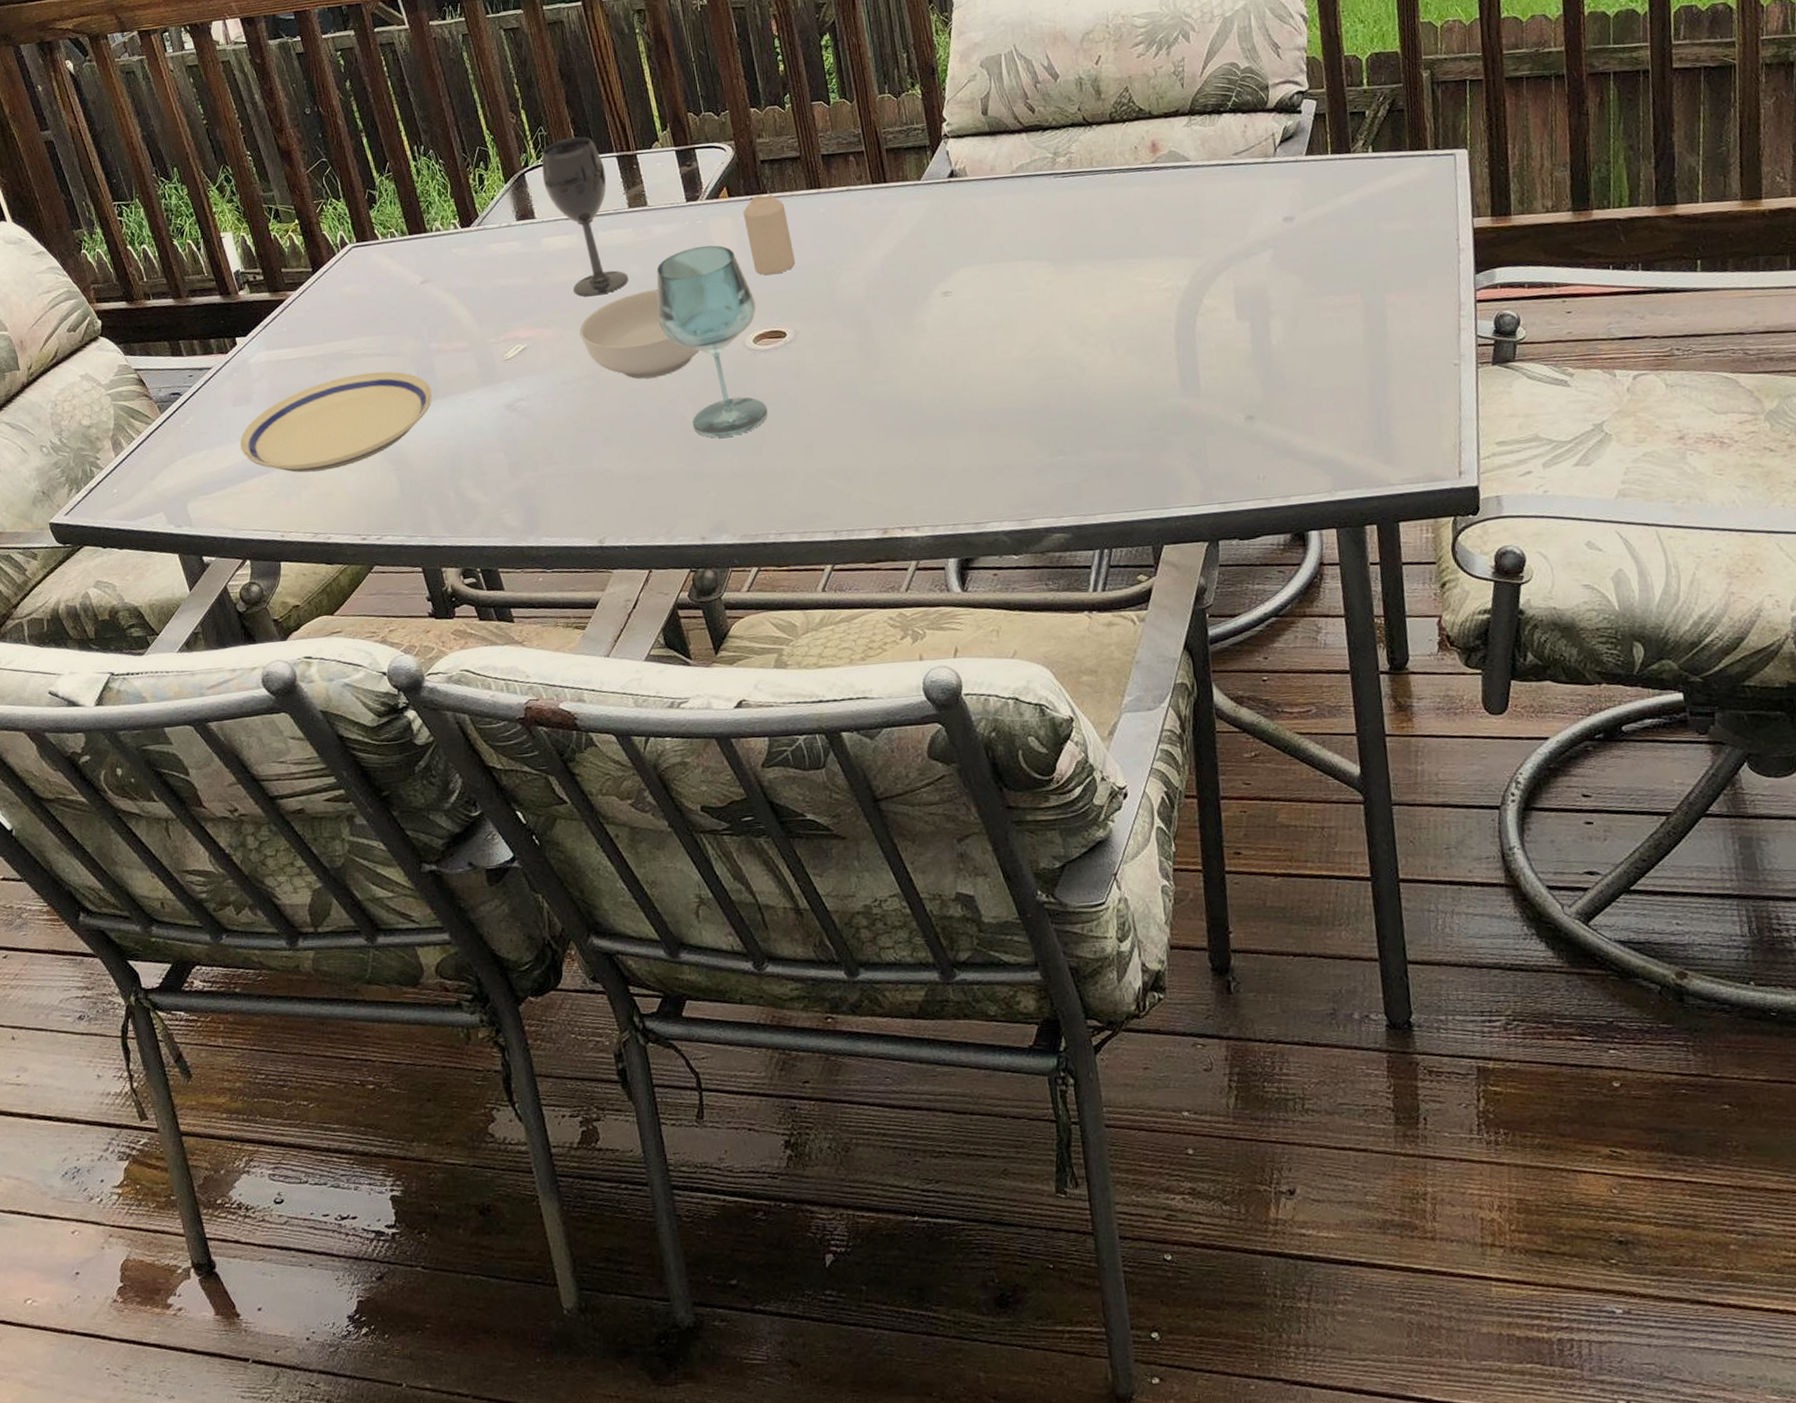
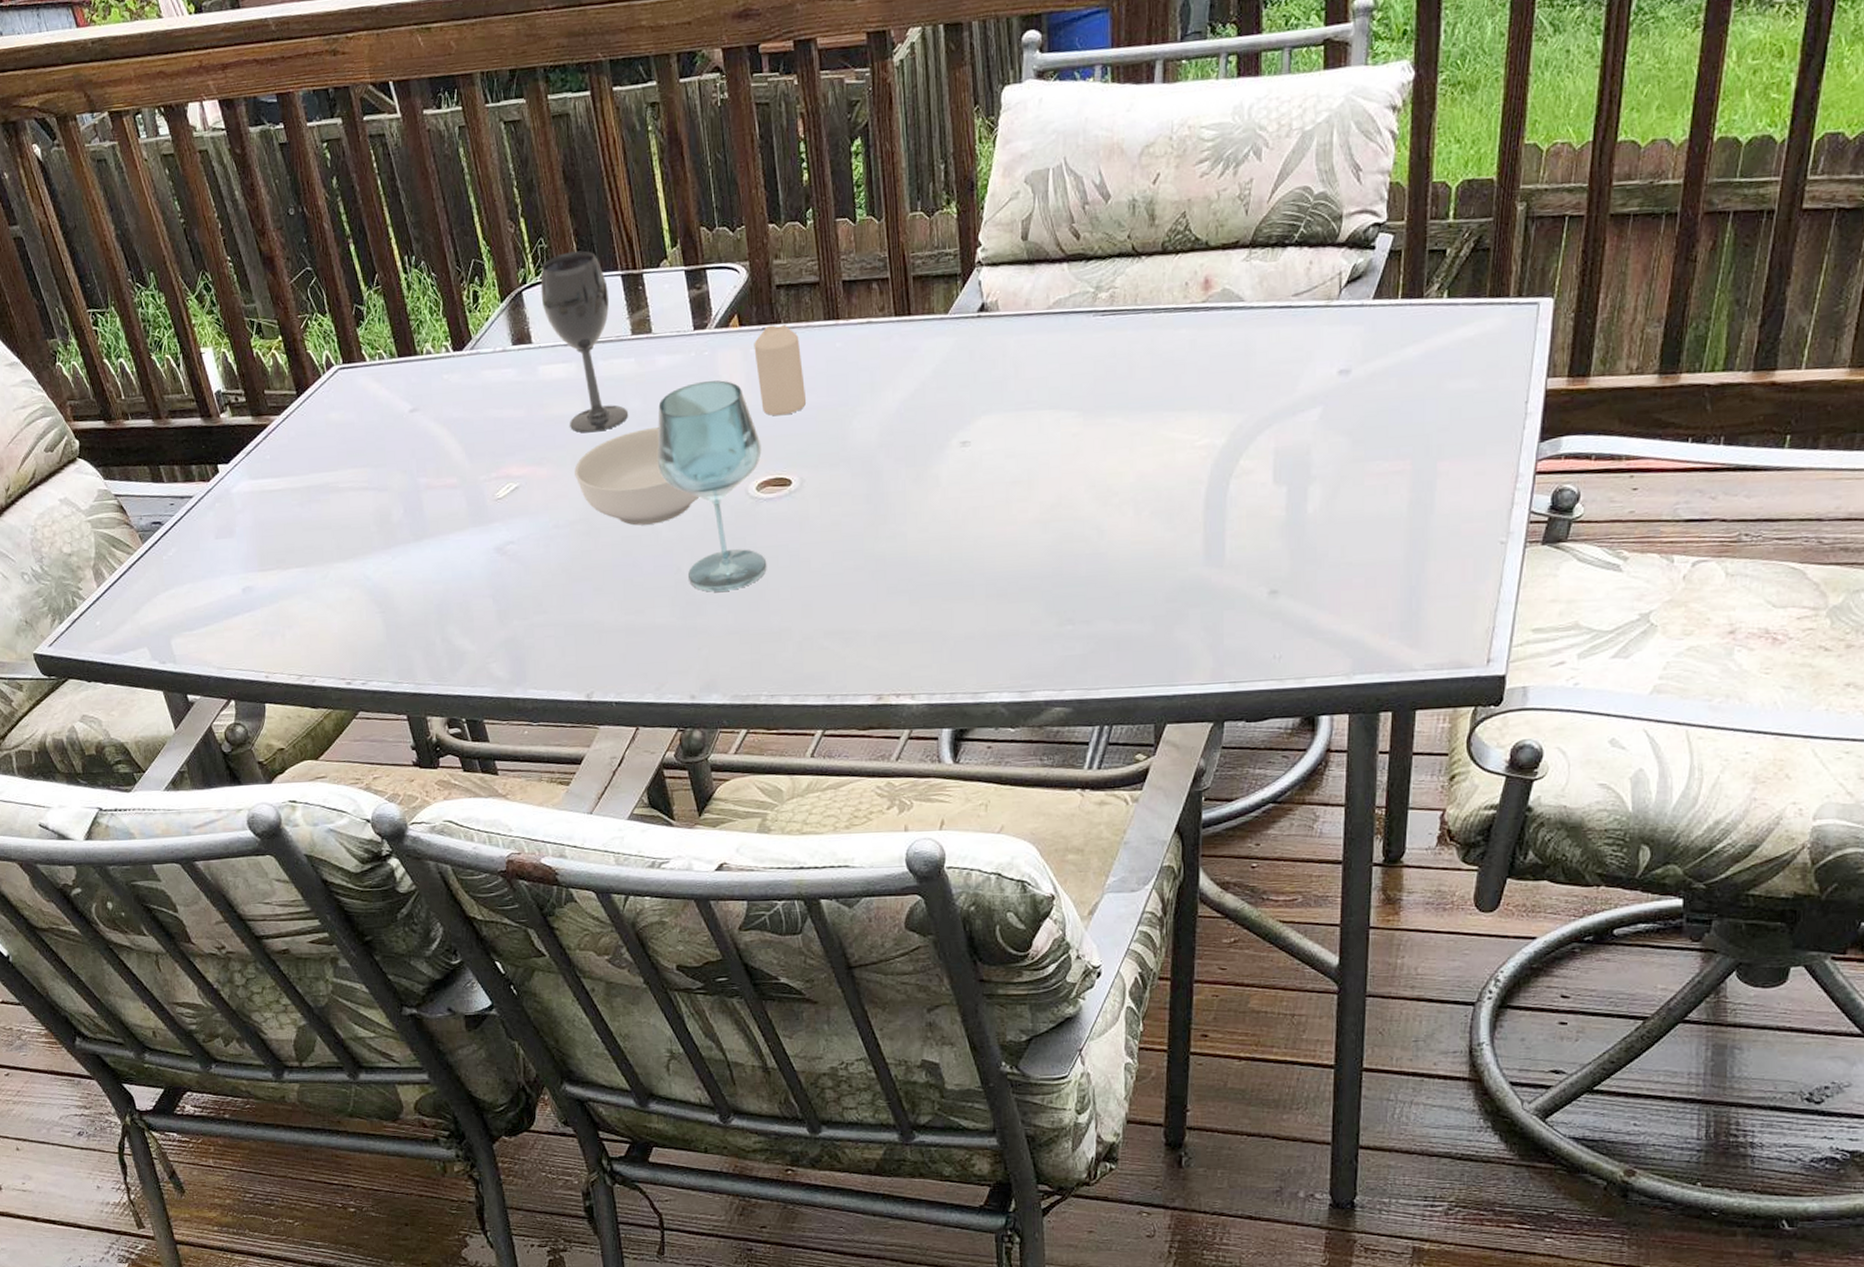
plate: present [239,371,432,473] -> none [223,507,420,612]

